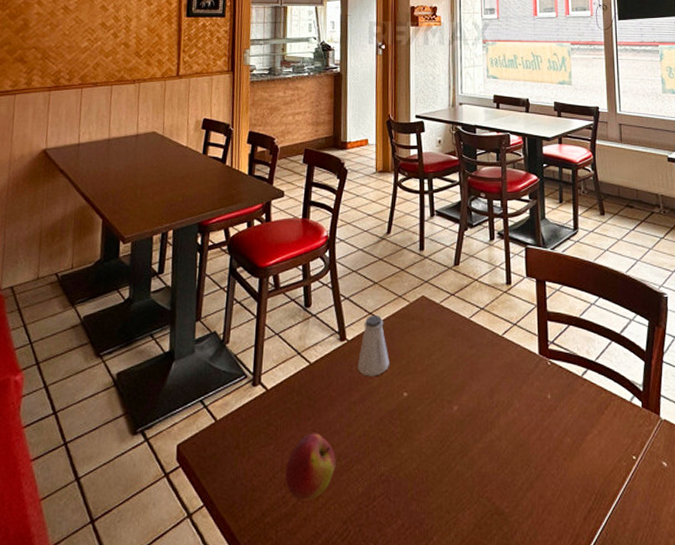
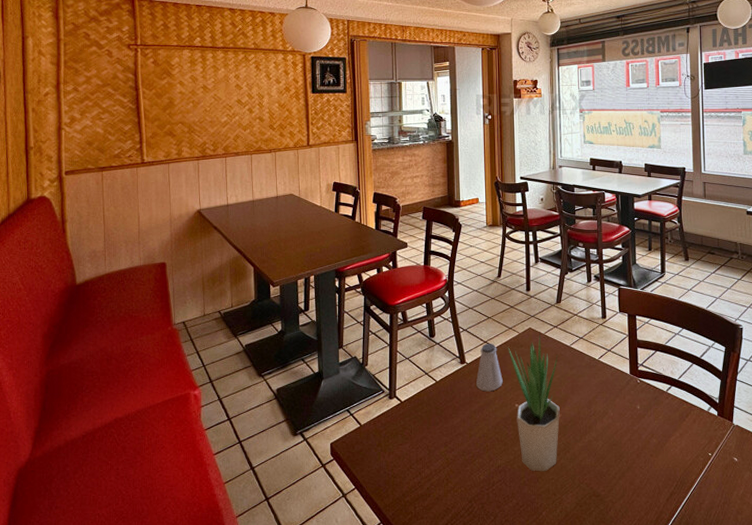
apple: present [285,433,336,501] -> none [420,435,461,485]
potted plant: none [396,299,456,482] -> present [508,331,560,472]

